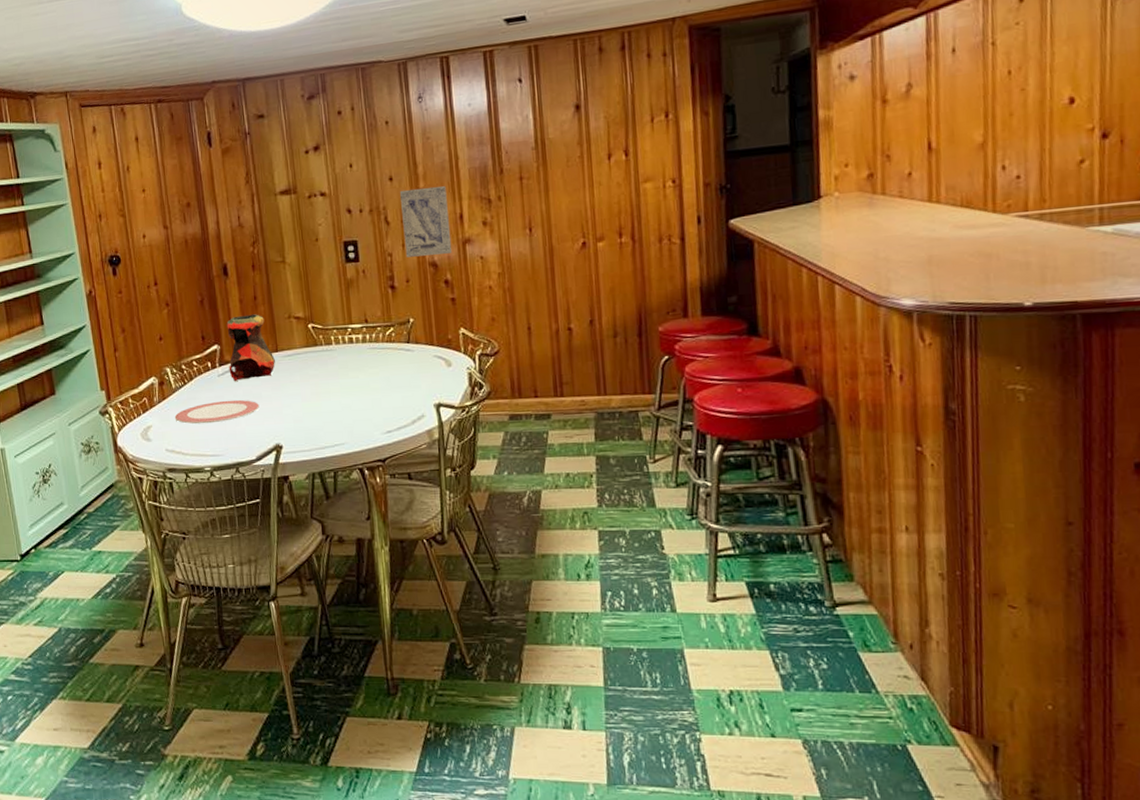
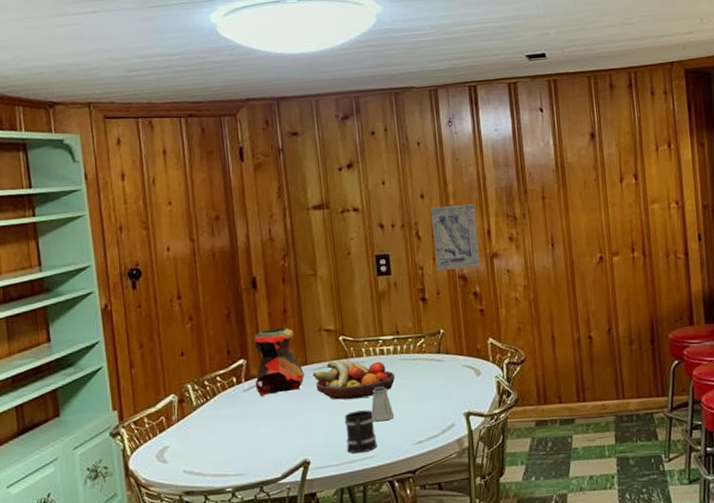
plate: present [174,399,259,424] -> none [194,415,287,443]
fruit bowl: none [283,347,365,388] -> present [313,359,395,400]
mug: none [314,398,347,440] -> present [344,410,378,453]
saltshaker: none [341,374,364,410] -> present [371,385,395,422]

